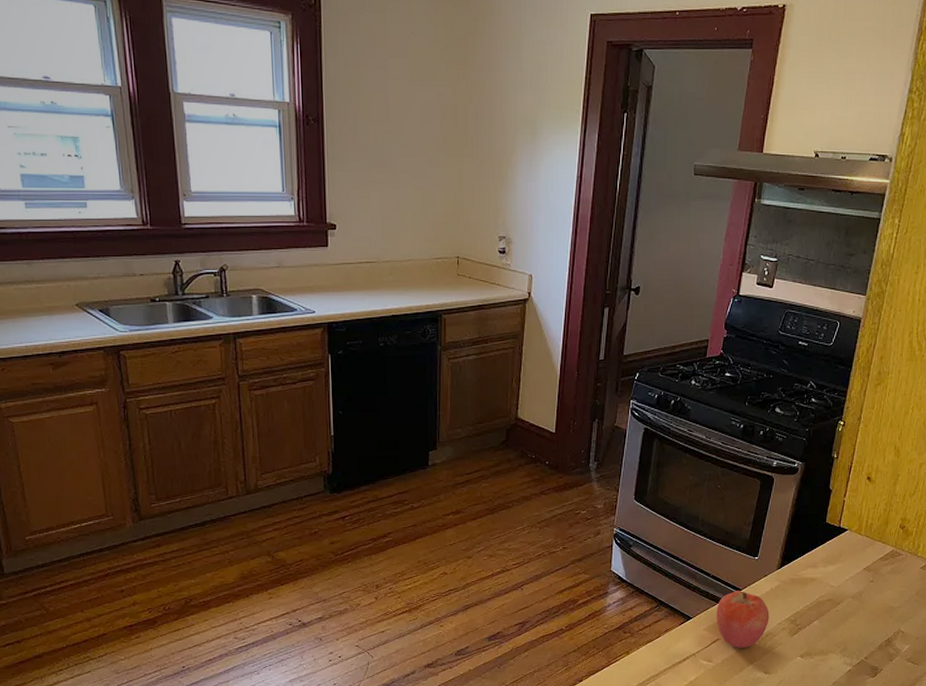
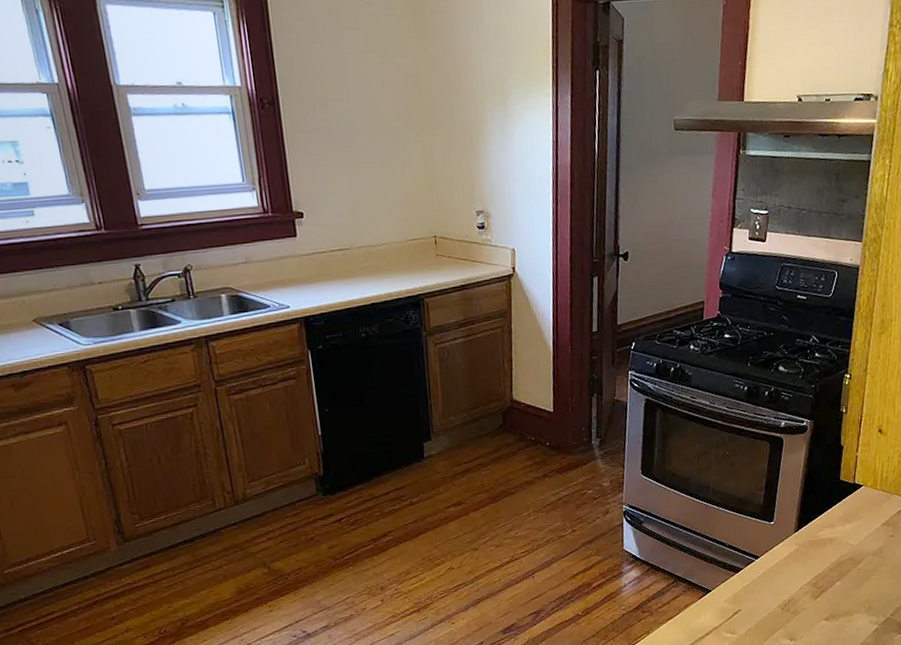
apple: present [716,591,770,648] -> none [735,558,791,618]

